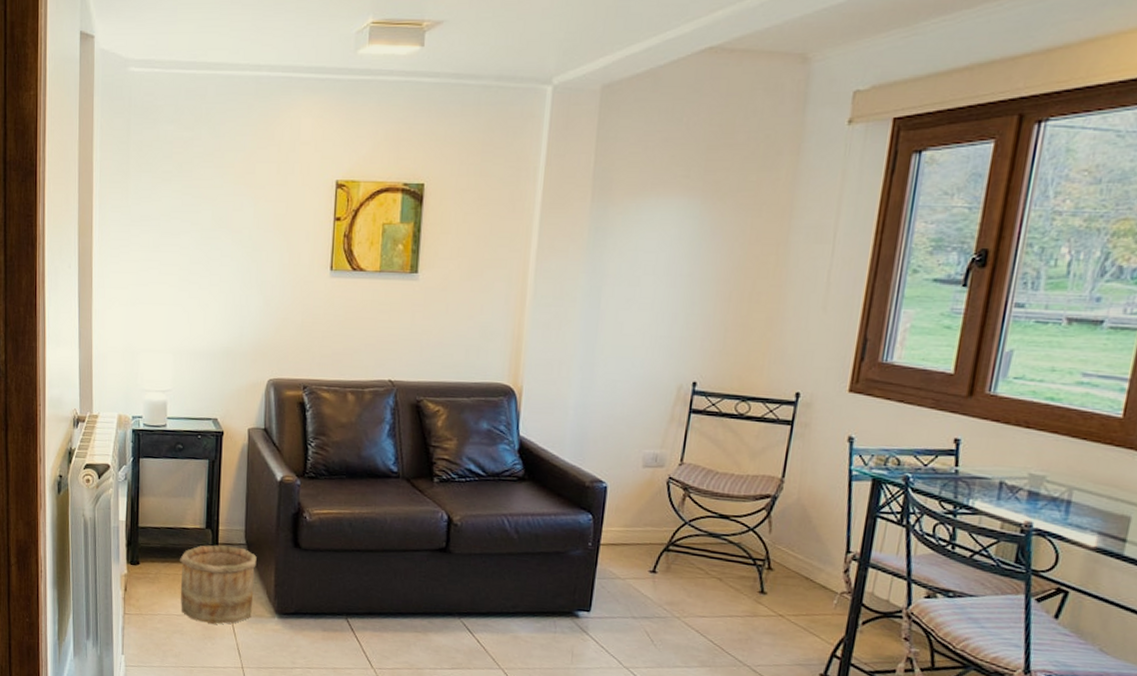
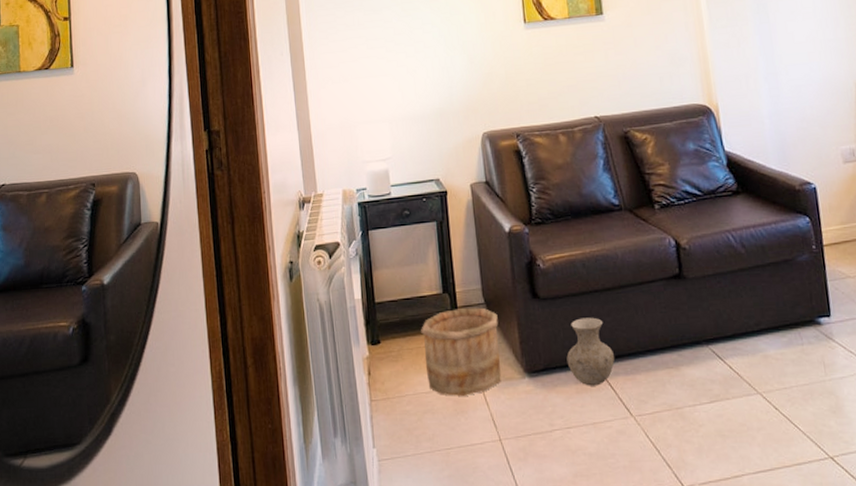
vase: none [318,573,365,636] -> present [566,317,615,386]

